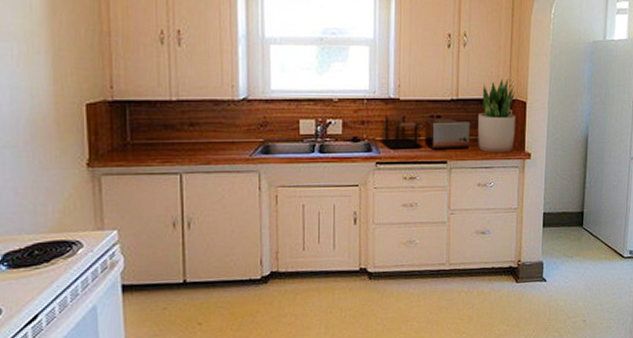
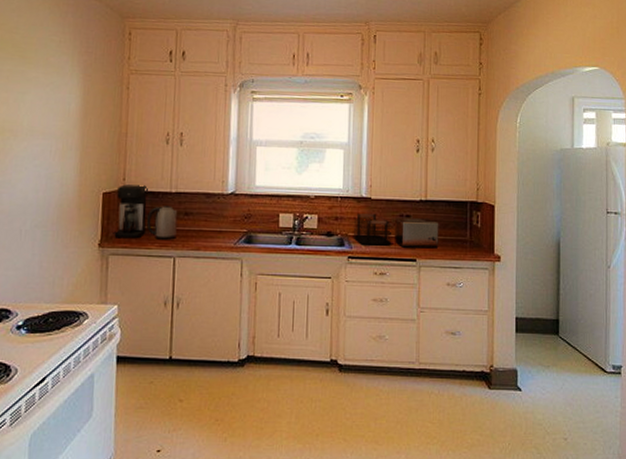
coffee maker: none [104,93,145,156] -> present [114,184,147,239]
kettle: none [144,116,181,155] -> present [147,206,178,240]
planter: present [478,78,515,153] -> none [447,182,484,254]

